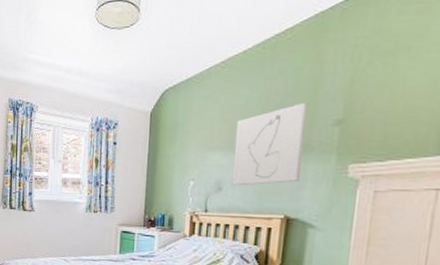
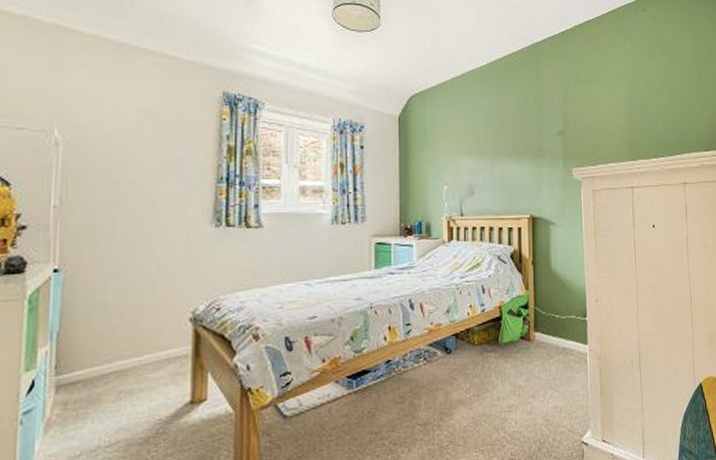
wall art: present [231,102,309,186] -> none [481,115,538,189]

